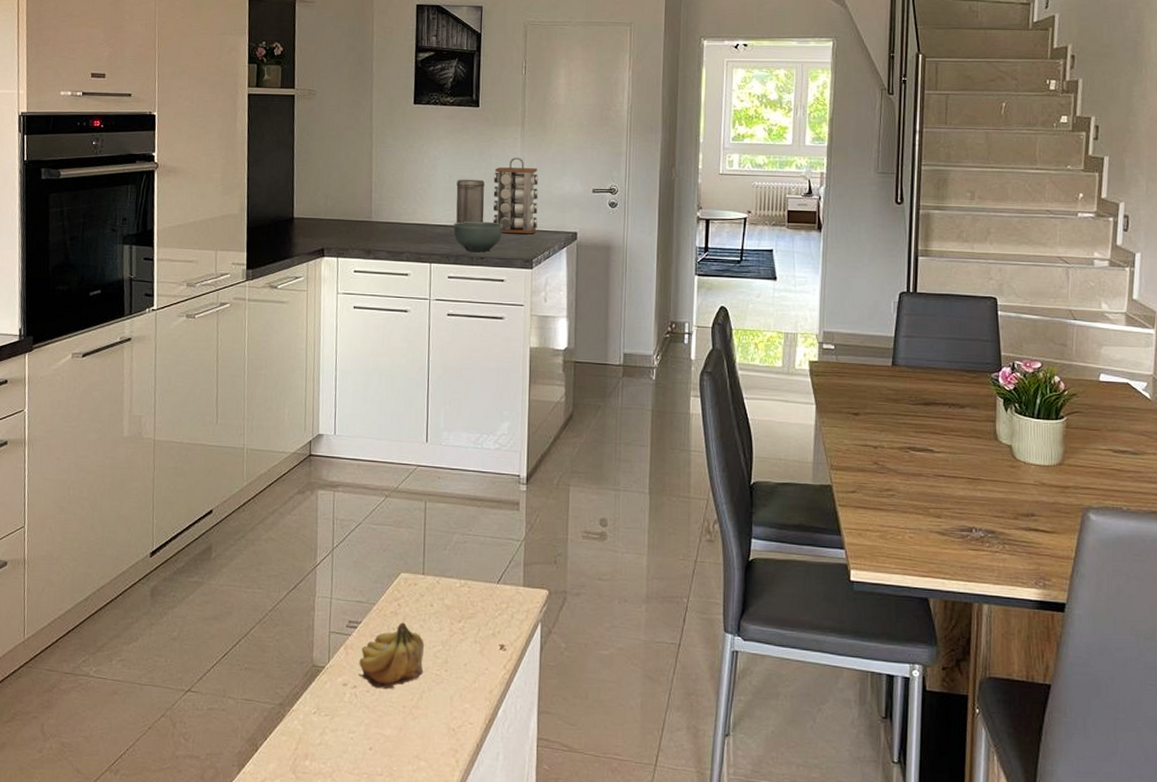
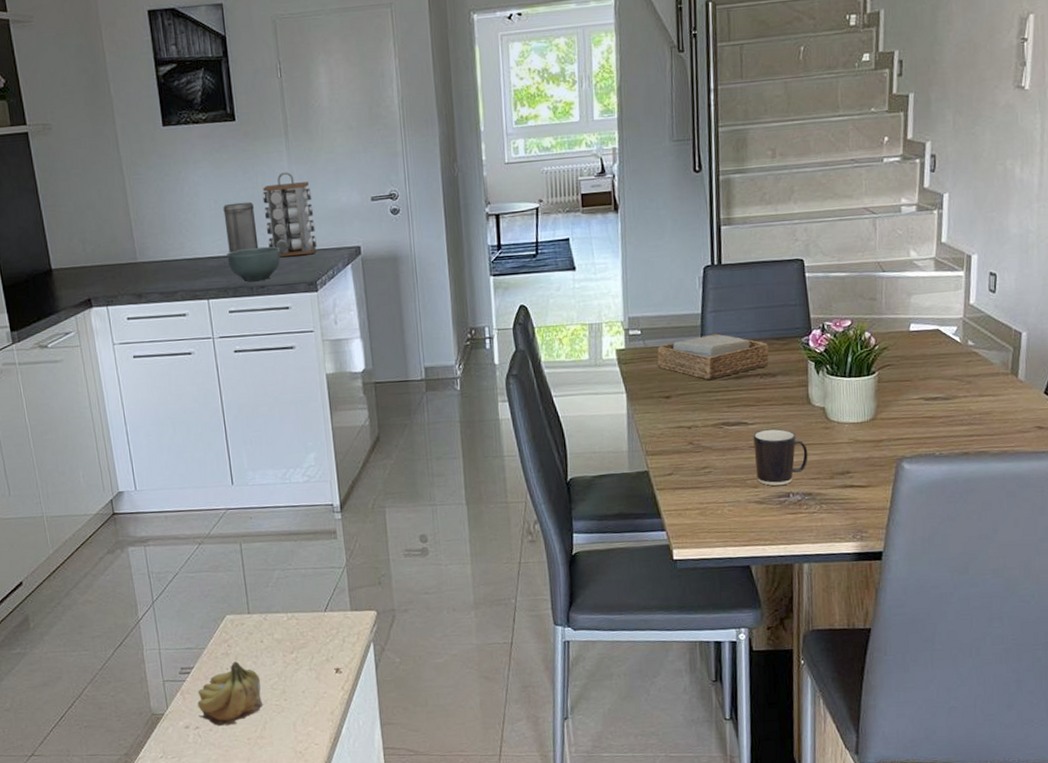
napkin holder: none [849,358,958,403] -> present [657,333,769,381]
mug: none [938,459,993,520] -> present [753,428,808,486]

